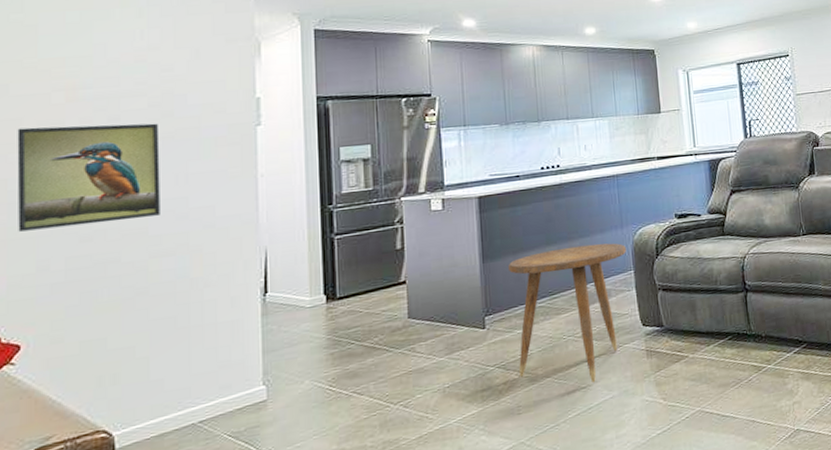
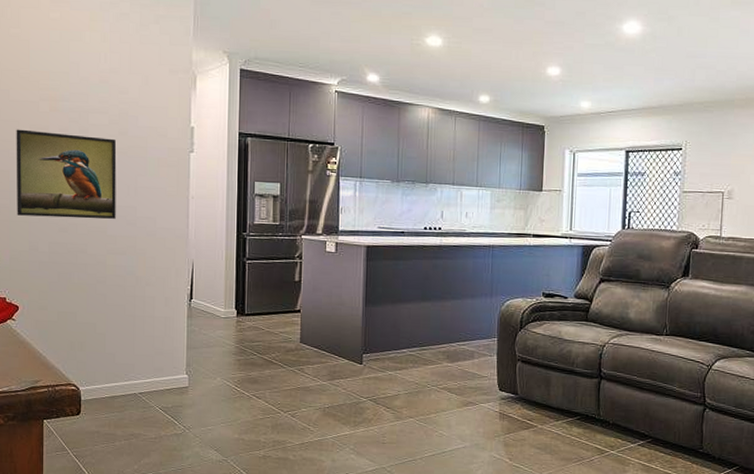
side table: present [507,243,626,384] -> none [386,305,493,432]

